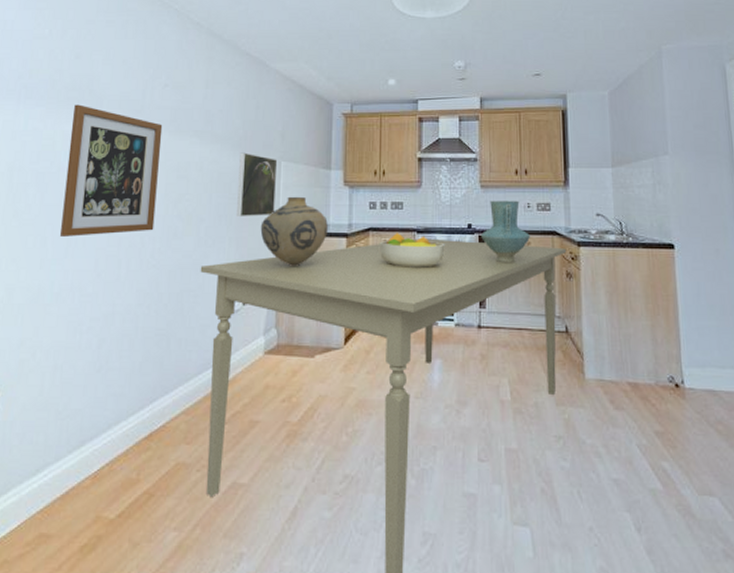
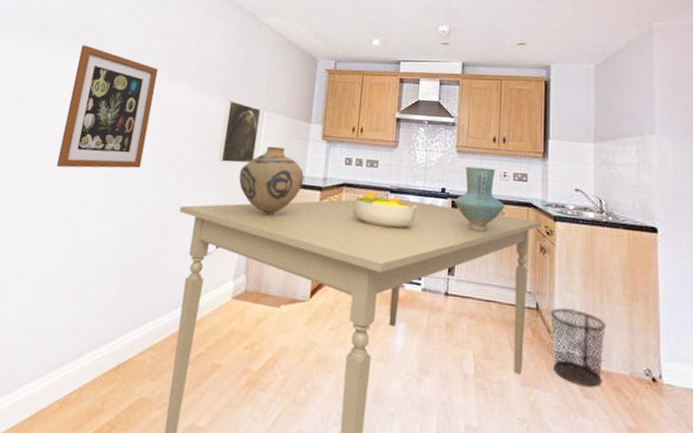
waste bin: none [578,329,632,399] -> present [550,308,606,387]

